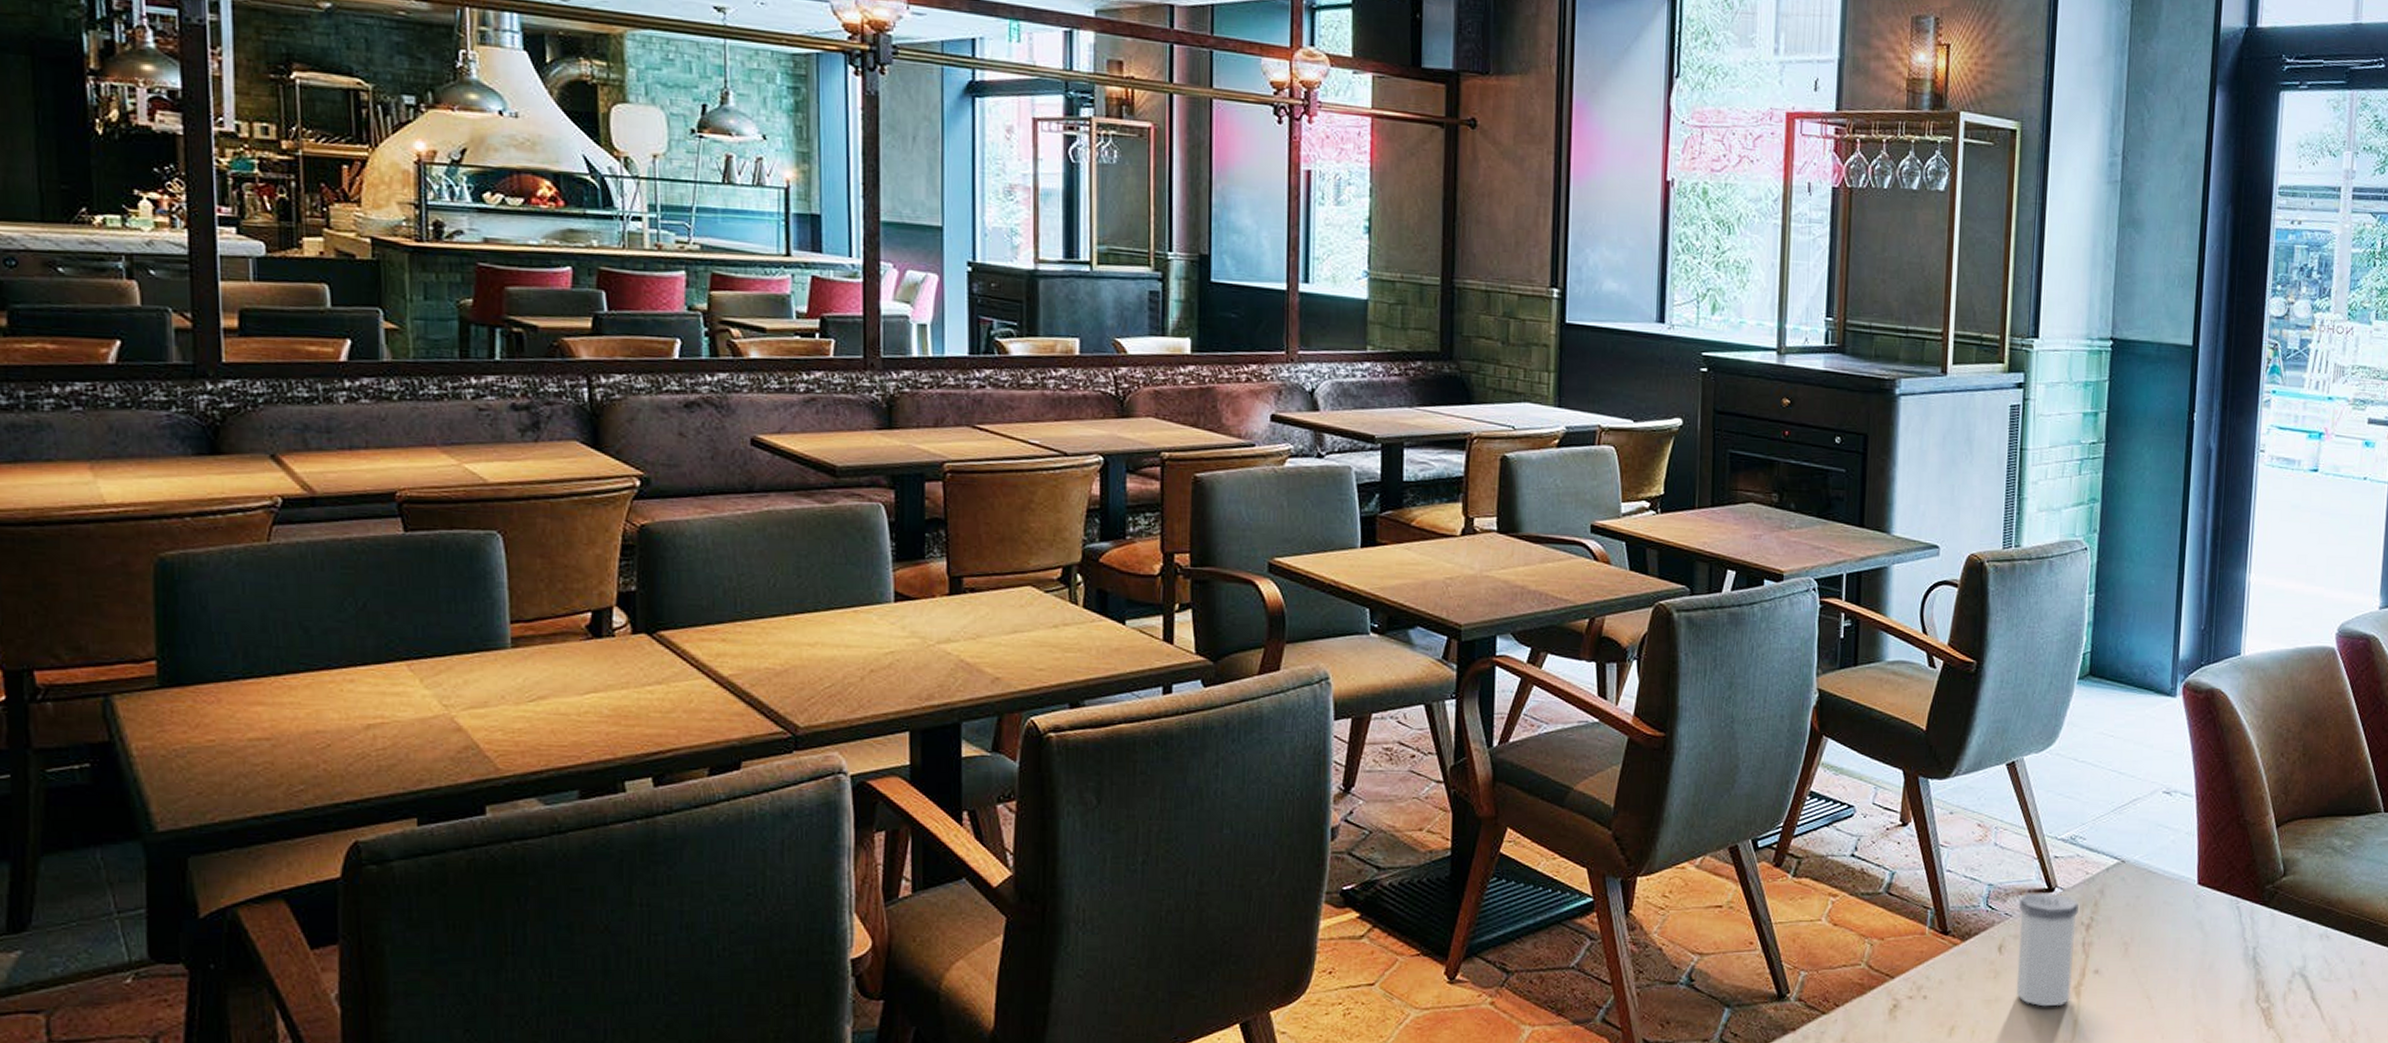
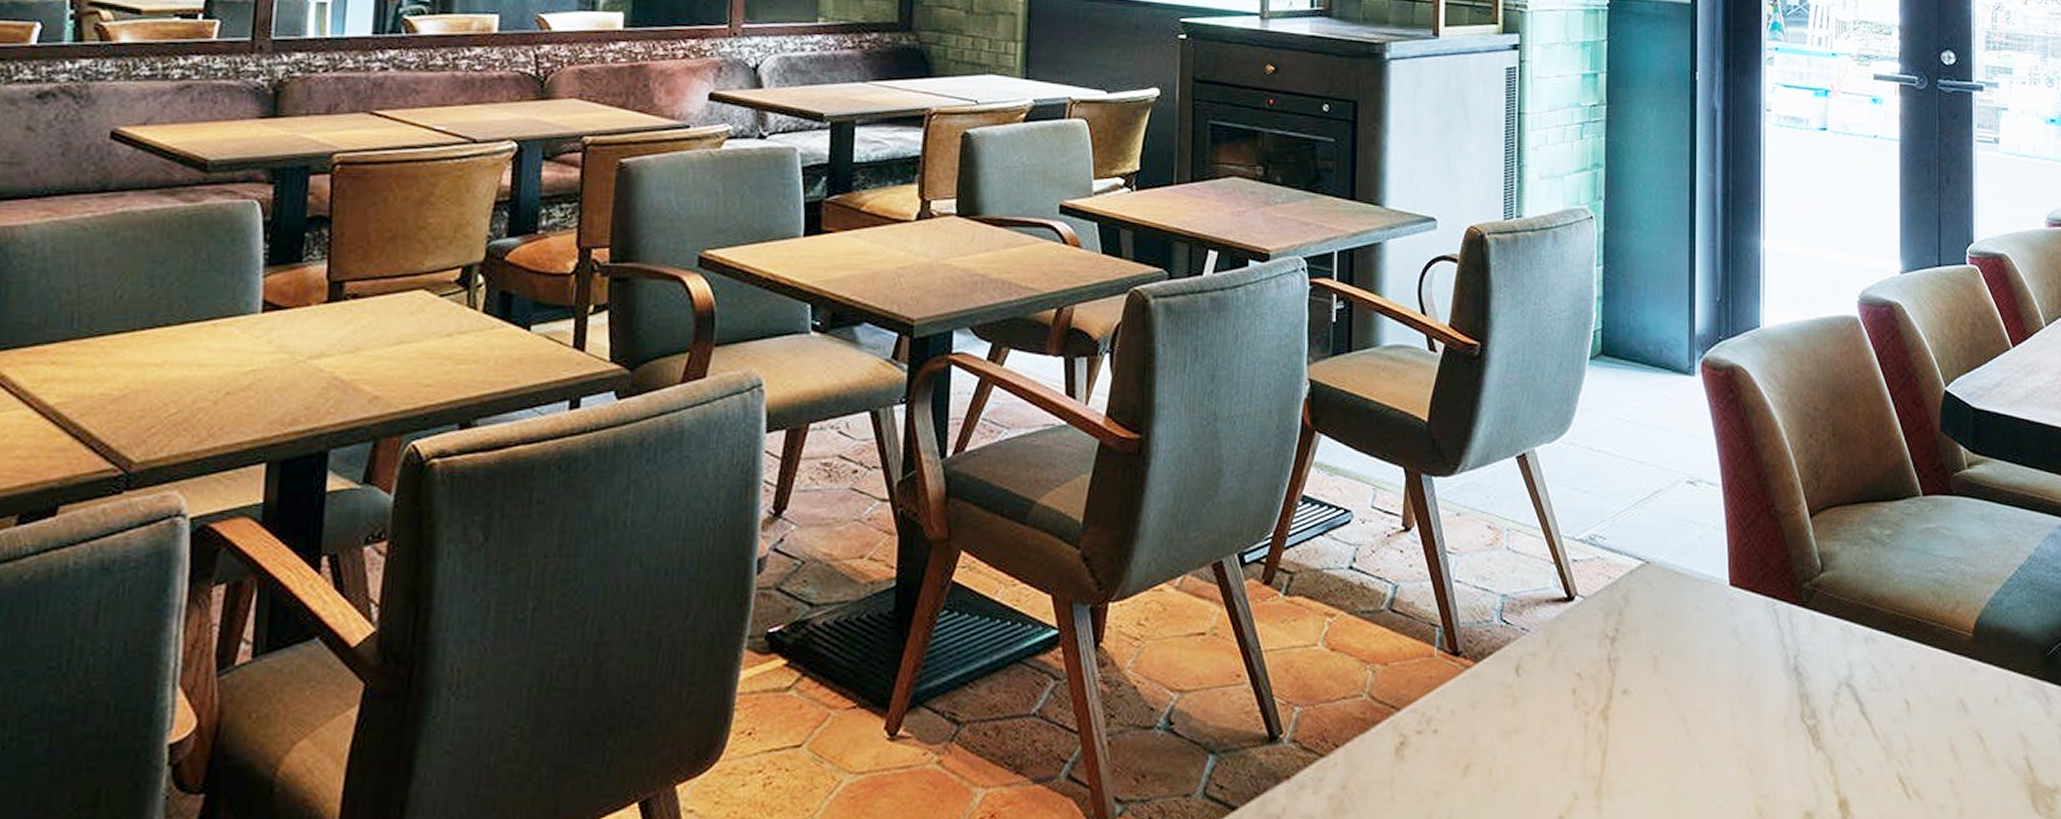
salt shaker: present [2016,893,2079,1007] -> none [1536,602,1602,736]

